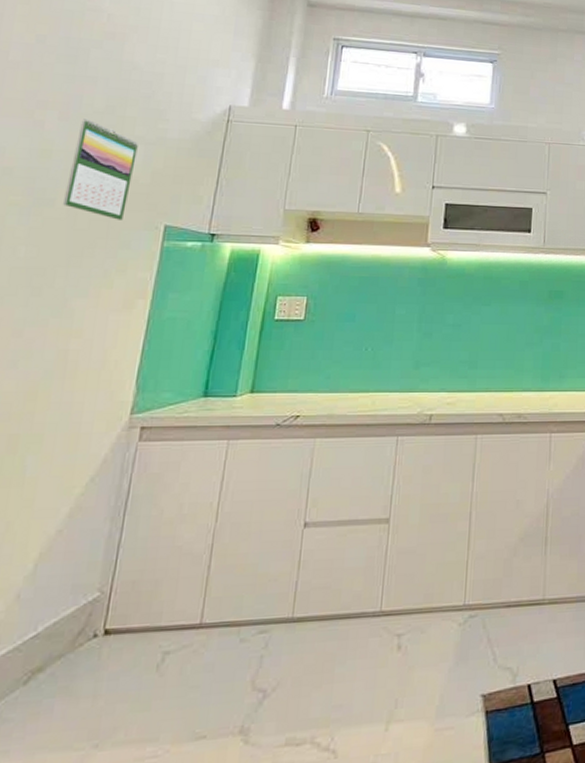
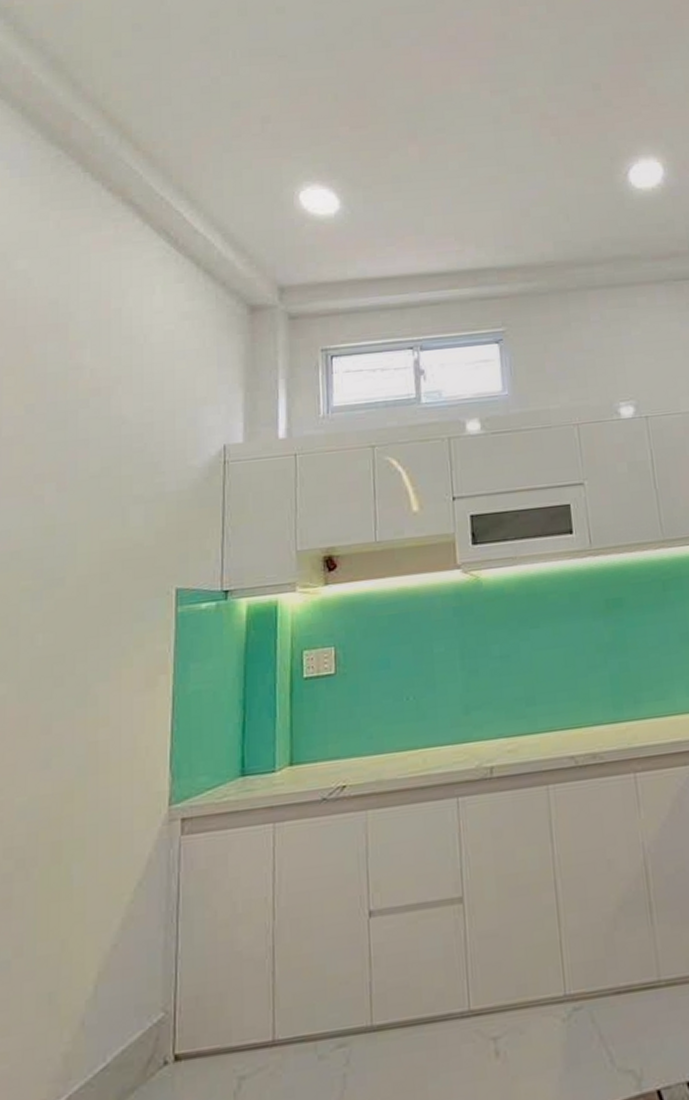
calendar: present [62,118,138,220] -> none [72,485,138,591]

